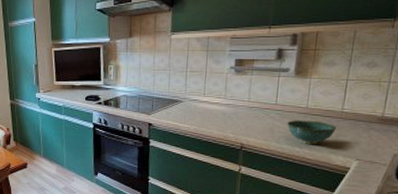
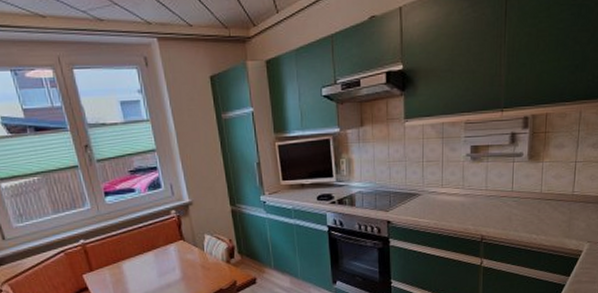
bowl: present [287,120,336,145] -> none [523,205,568,231]

